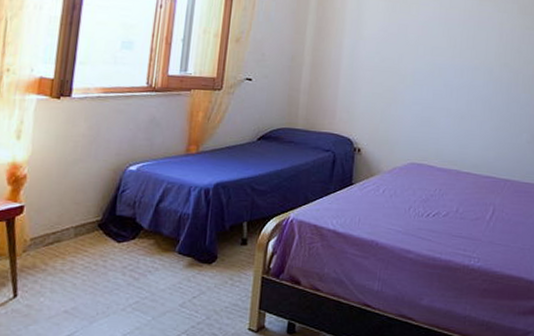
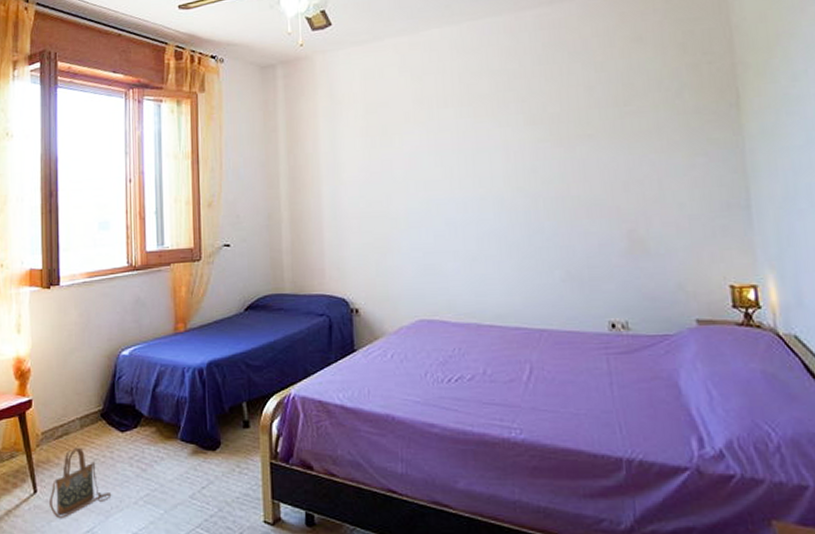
handbag: none [29,254,99,324] -> present [50,447,112,519]

